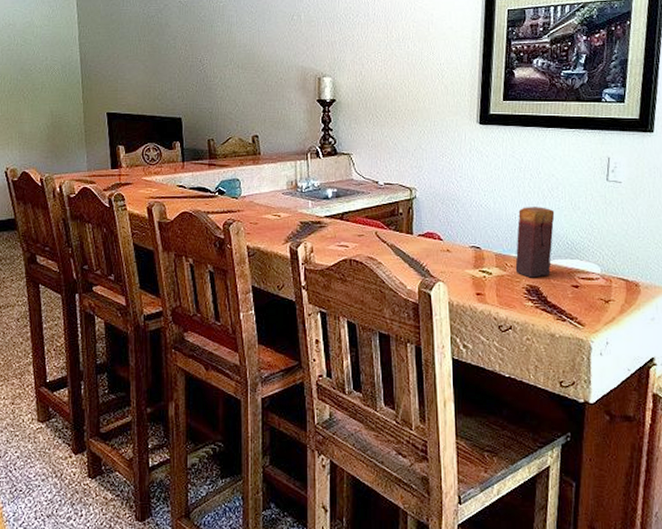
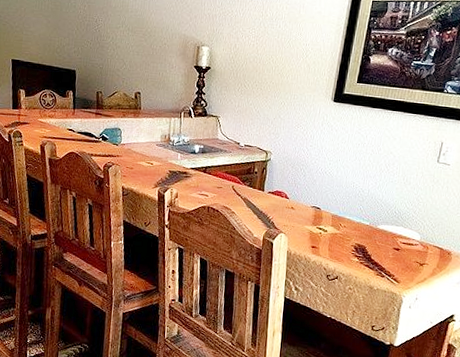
candle: present [515,207,555,278] -> none [347,177,388,239]

